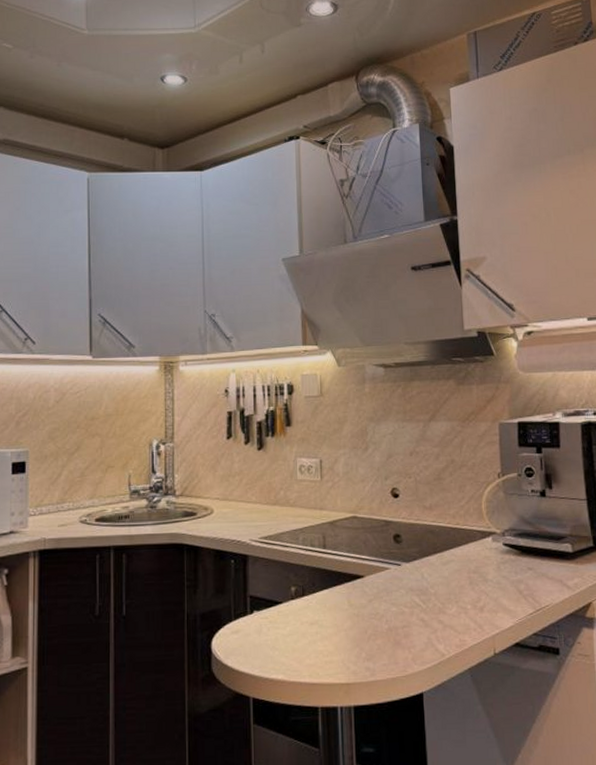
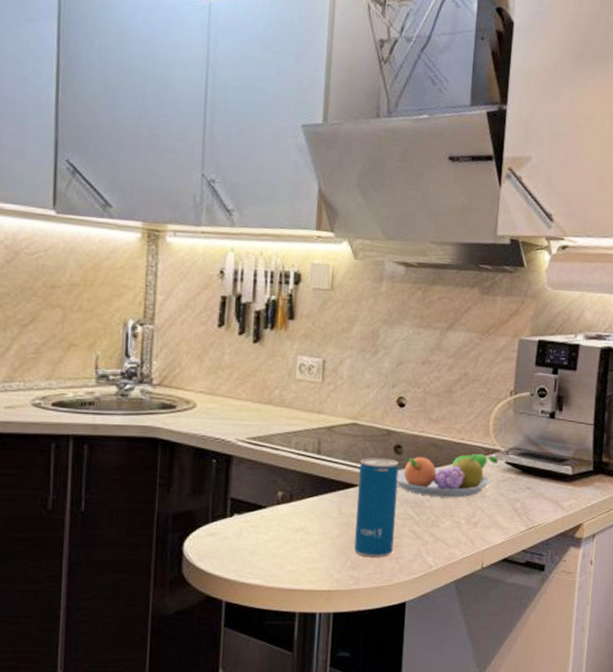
beverage can: none [363,548,404,648] -> present [354,458,399,558]
fruit bowl: none [399,537,495,584] -> present [396,454,498,498]

